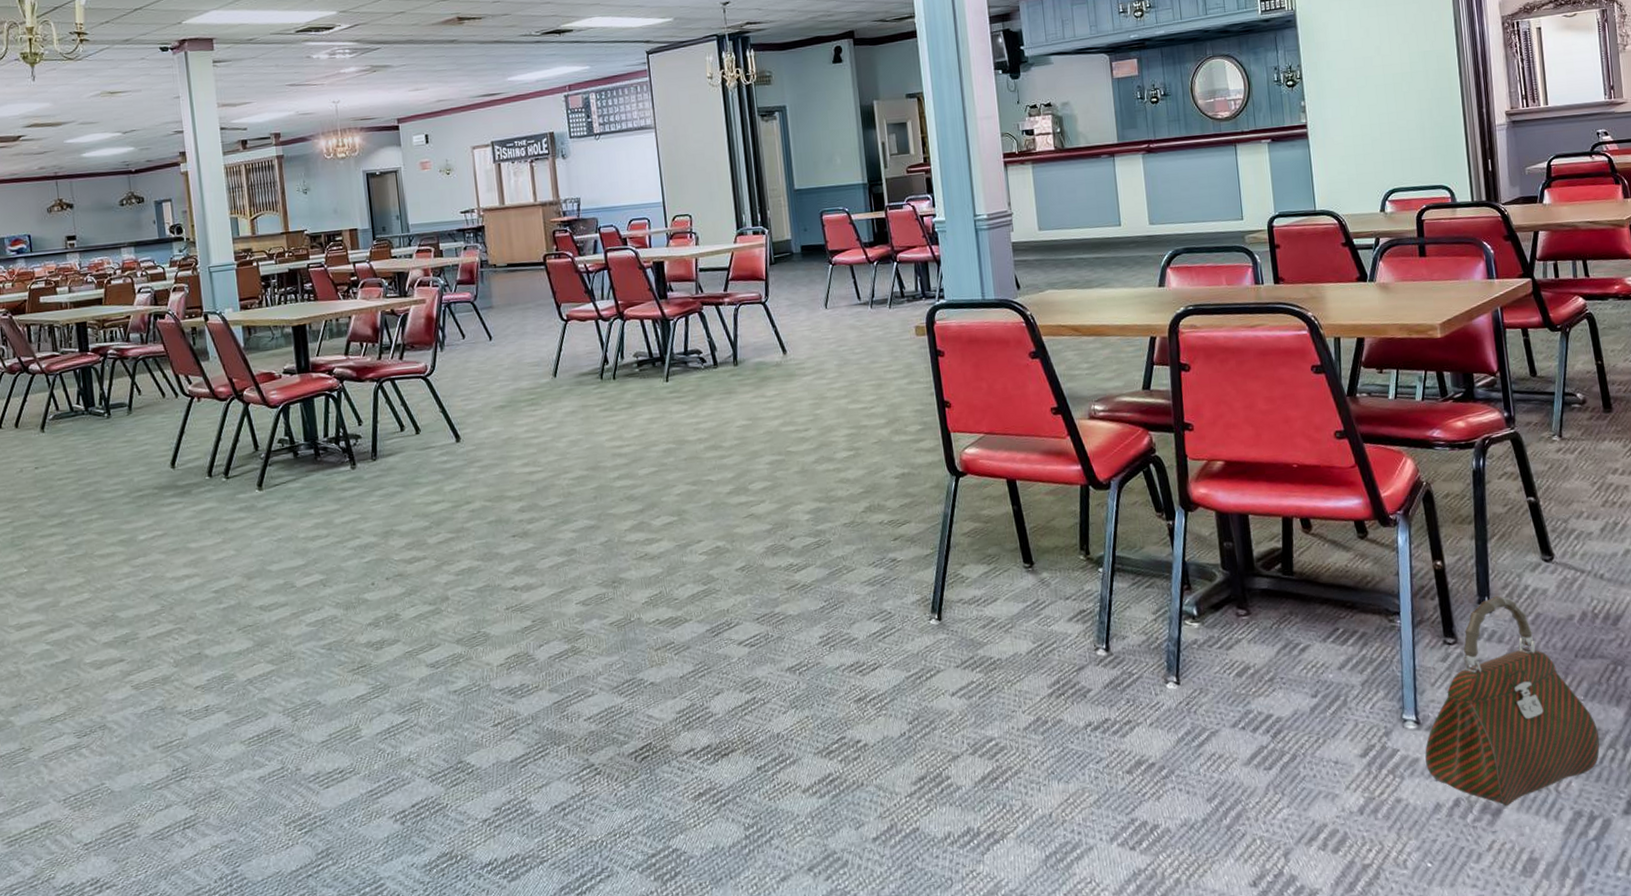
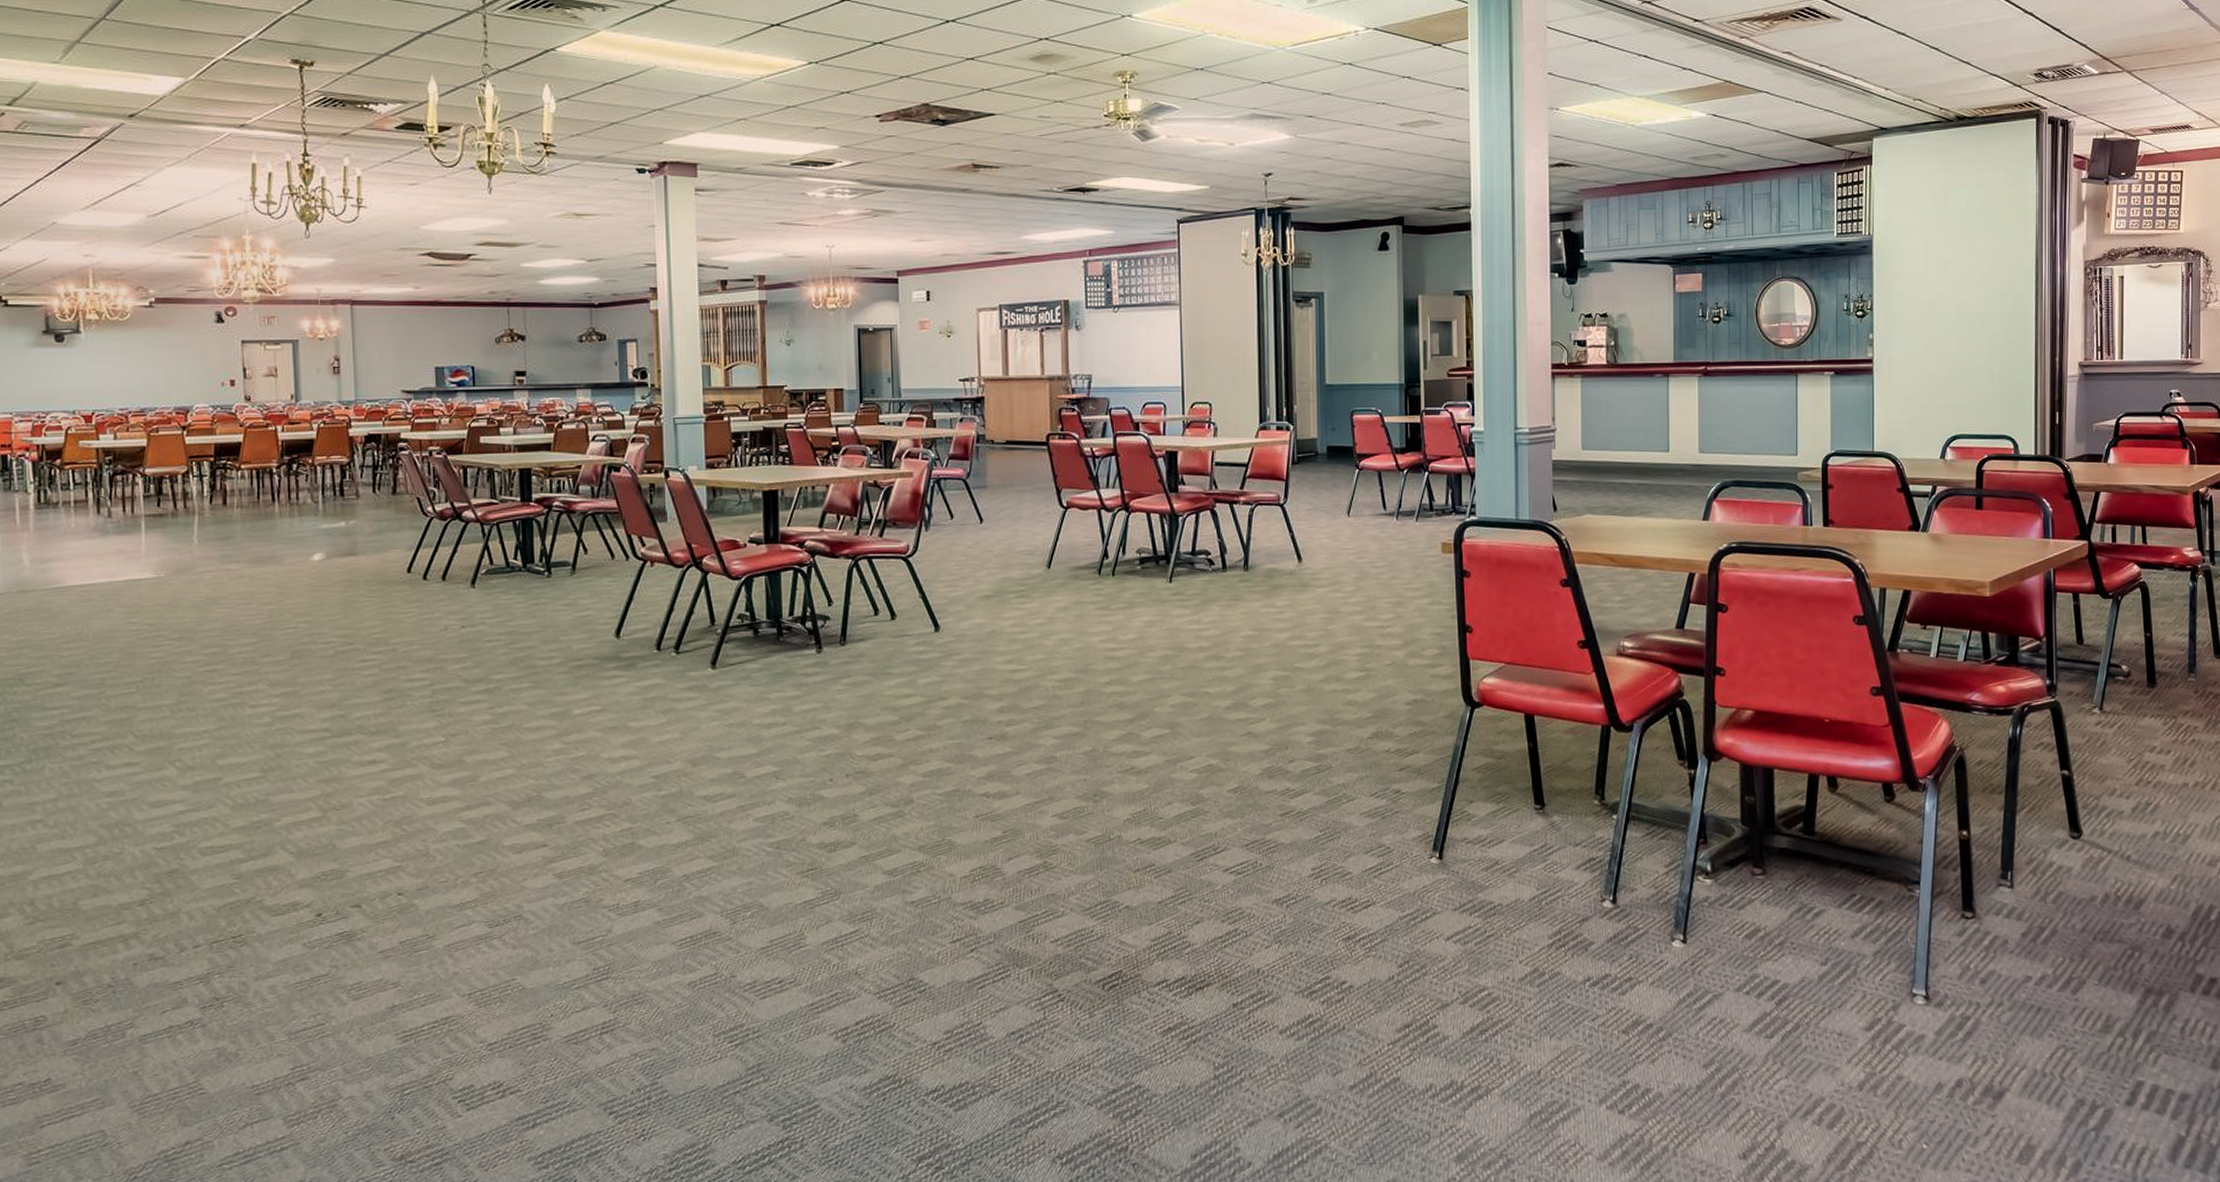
handbag: present [1425,595,1600,807] -> none [1932,870,2110,1091]

